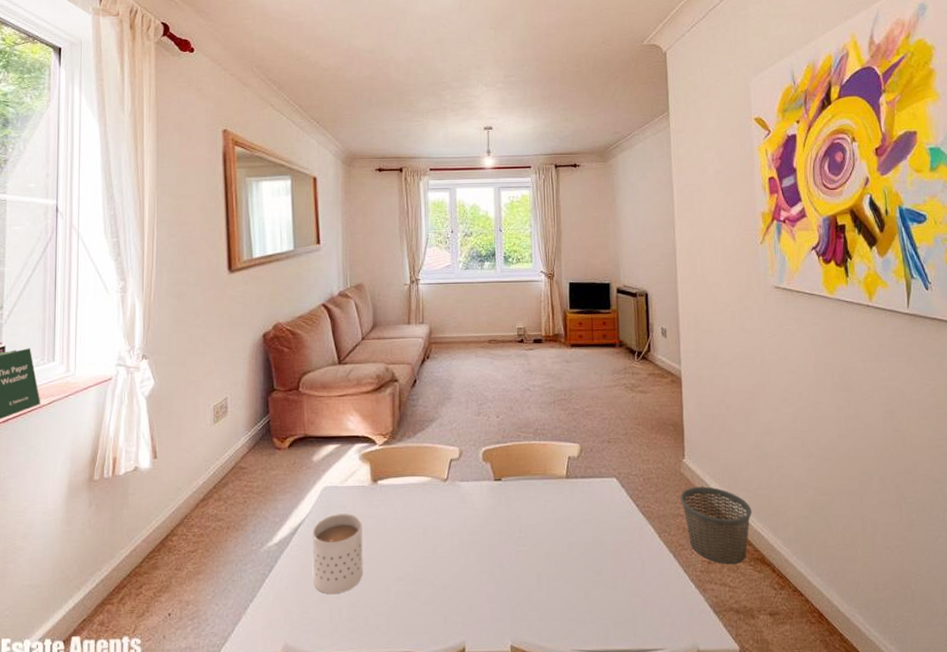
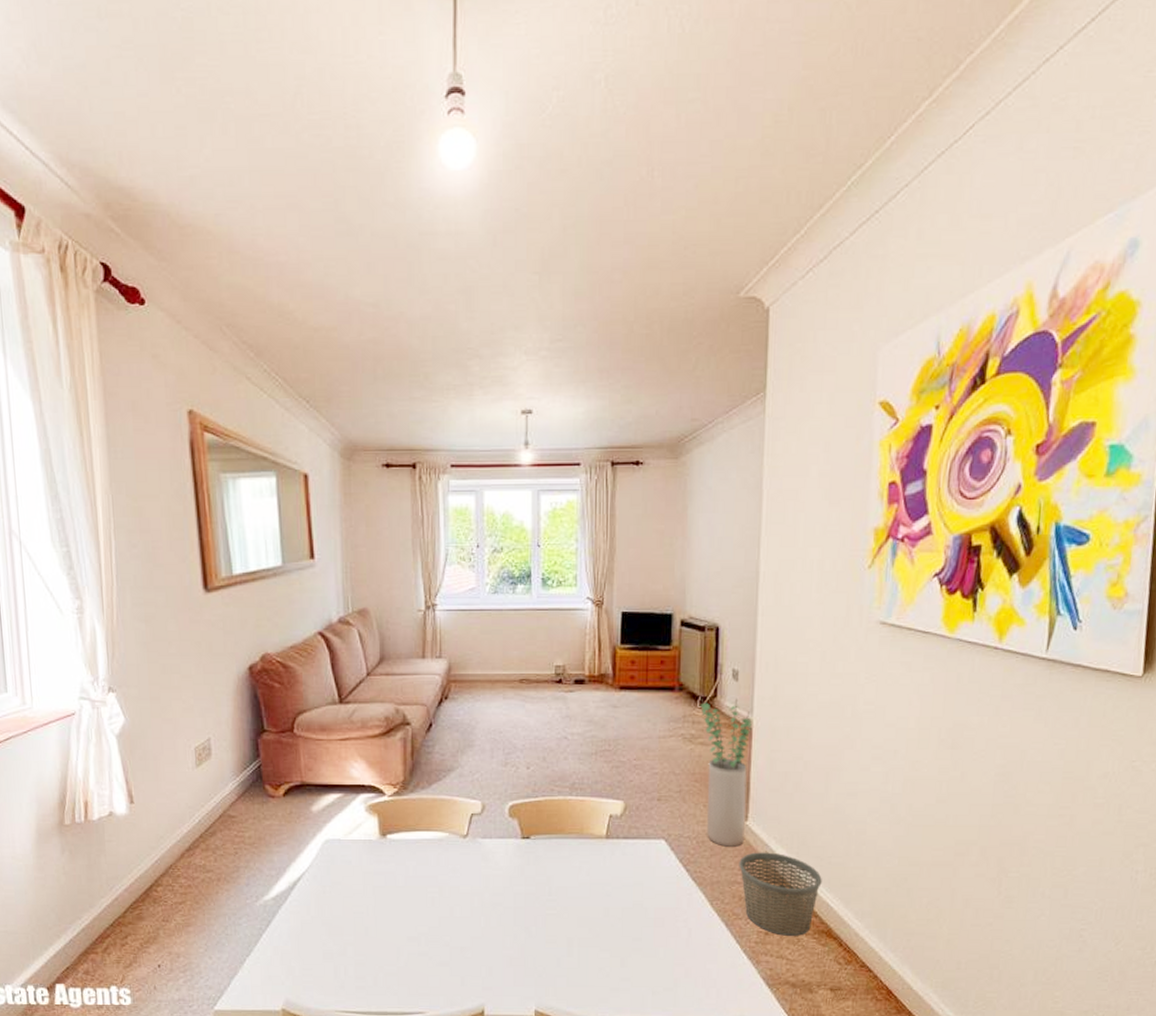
mug: present [312,514,363,595] -> none [312,869,371,952]
vase: none [636,351,683,483] -> present [699,697,752,847]

